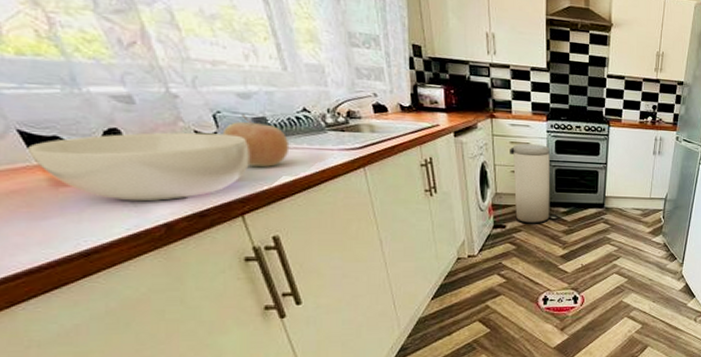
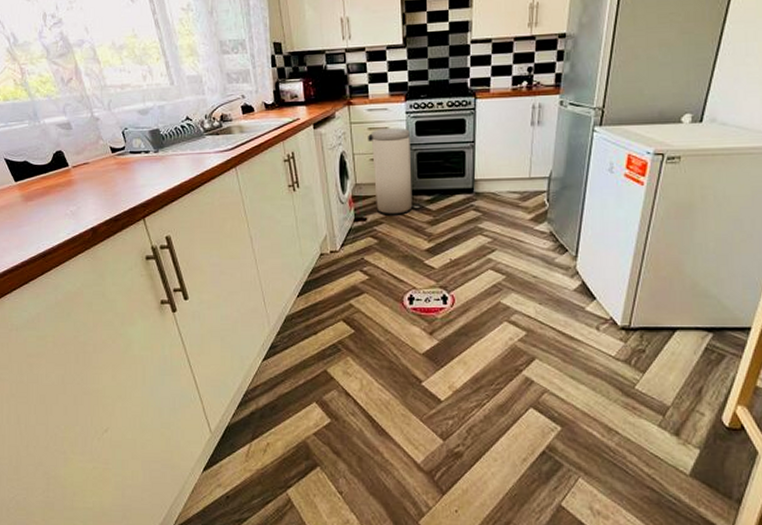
bowl: present [27,132,251,202] -> none [10,147,149,210]
fruit: present [222,114,290,167] -> none [128,128,177,174]

